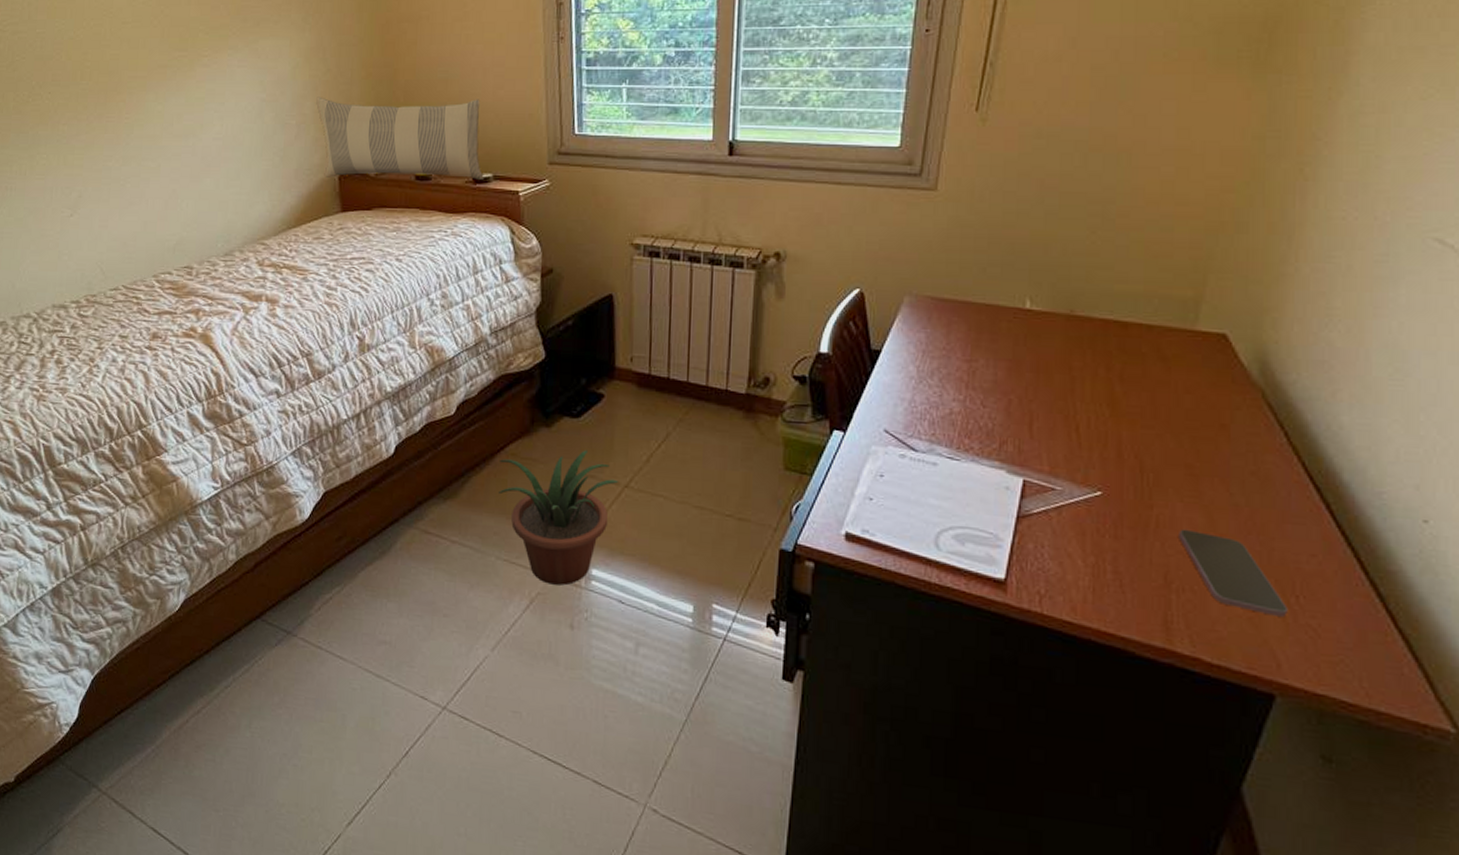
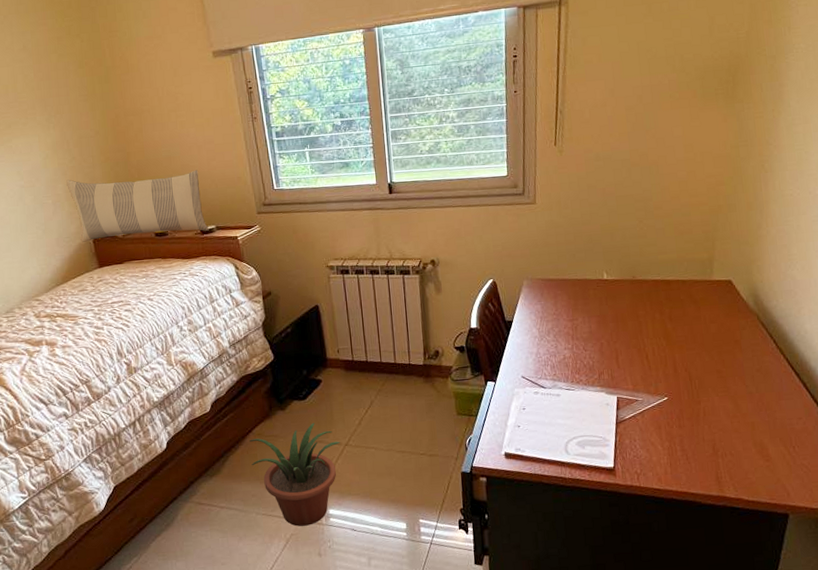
smartphone: present [1179,529,1288,617] -> none [718,414,789,462]

